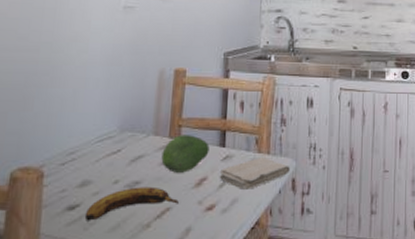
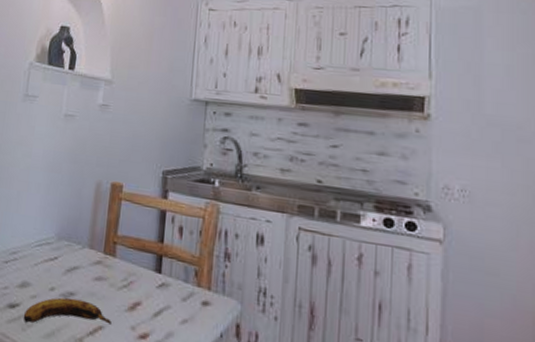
fruit: present [161,135,210,173] -> none [95,252,145,293]
washcloth: present [219,158,291,190] -> none [153,291,235,325]

